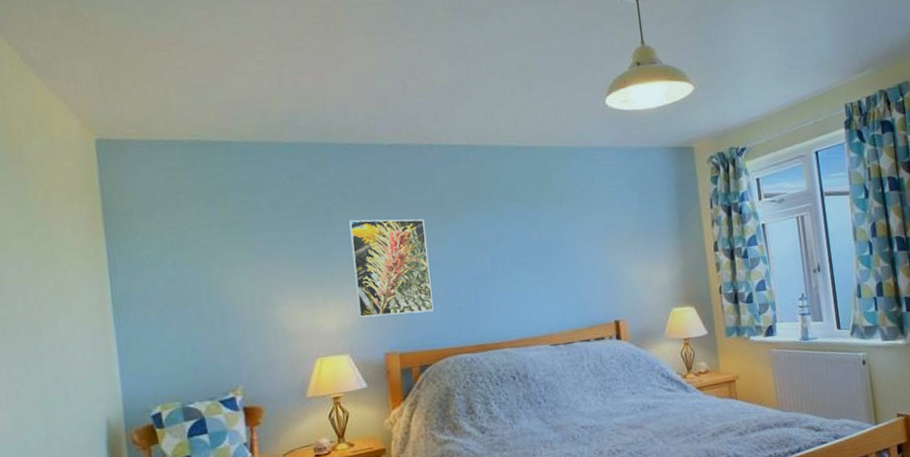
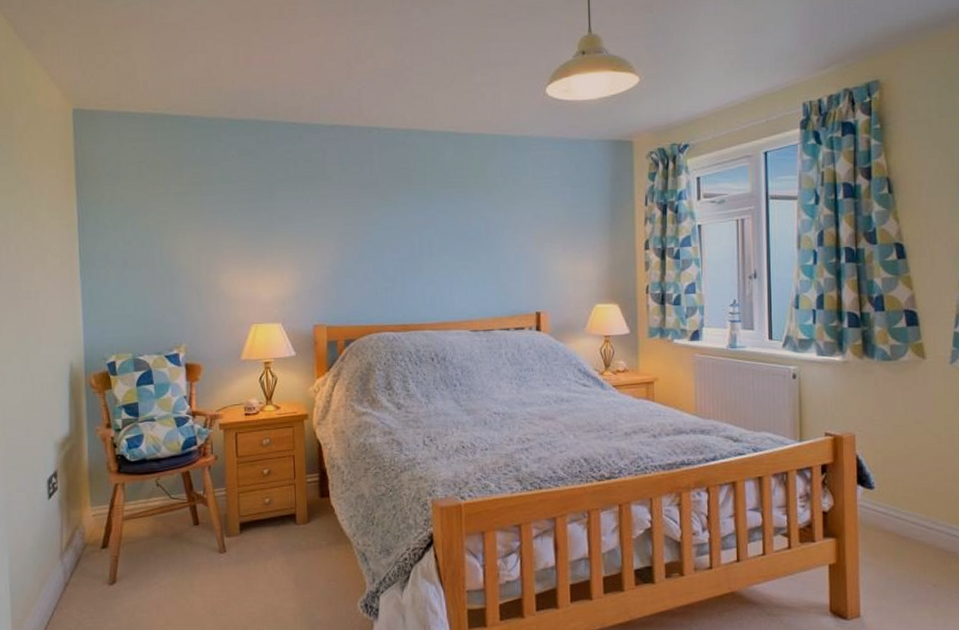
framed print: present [349,219,434,318] -> none [289,196,362,290]

